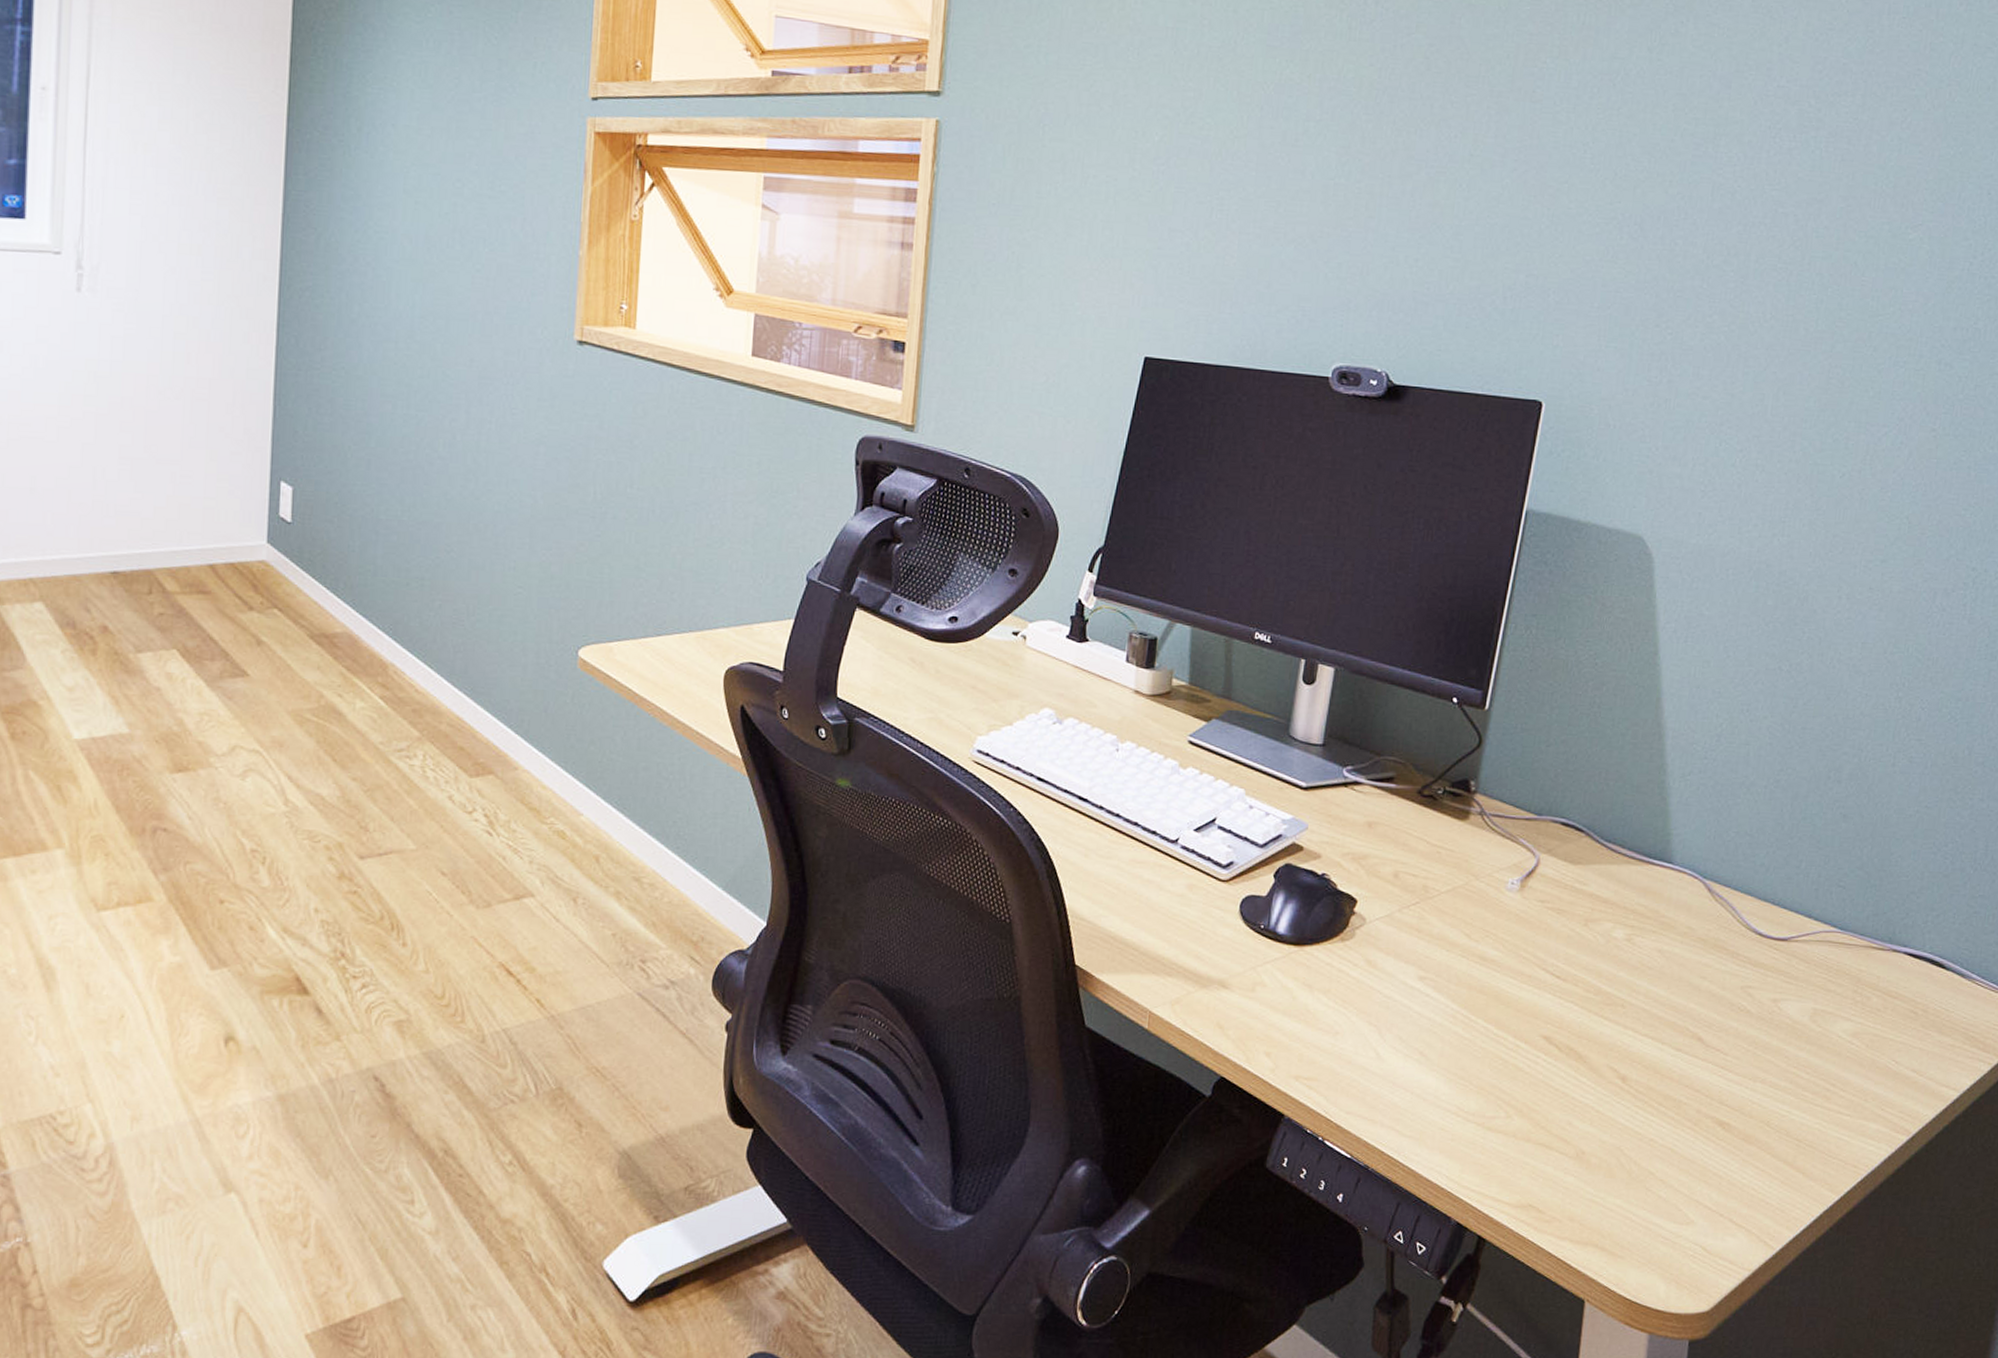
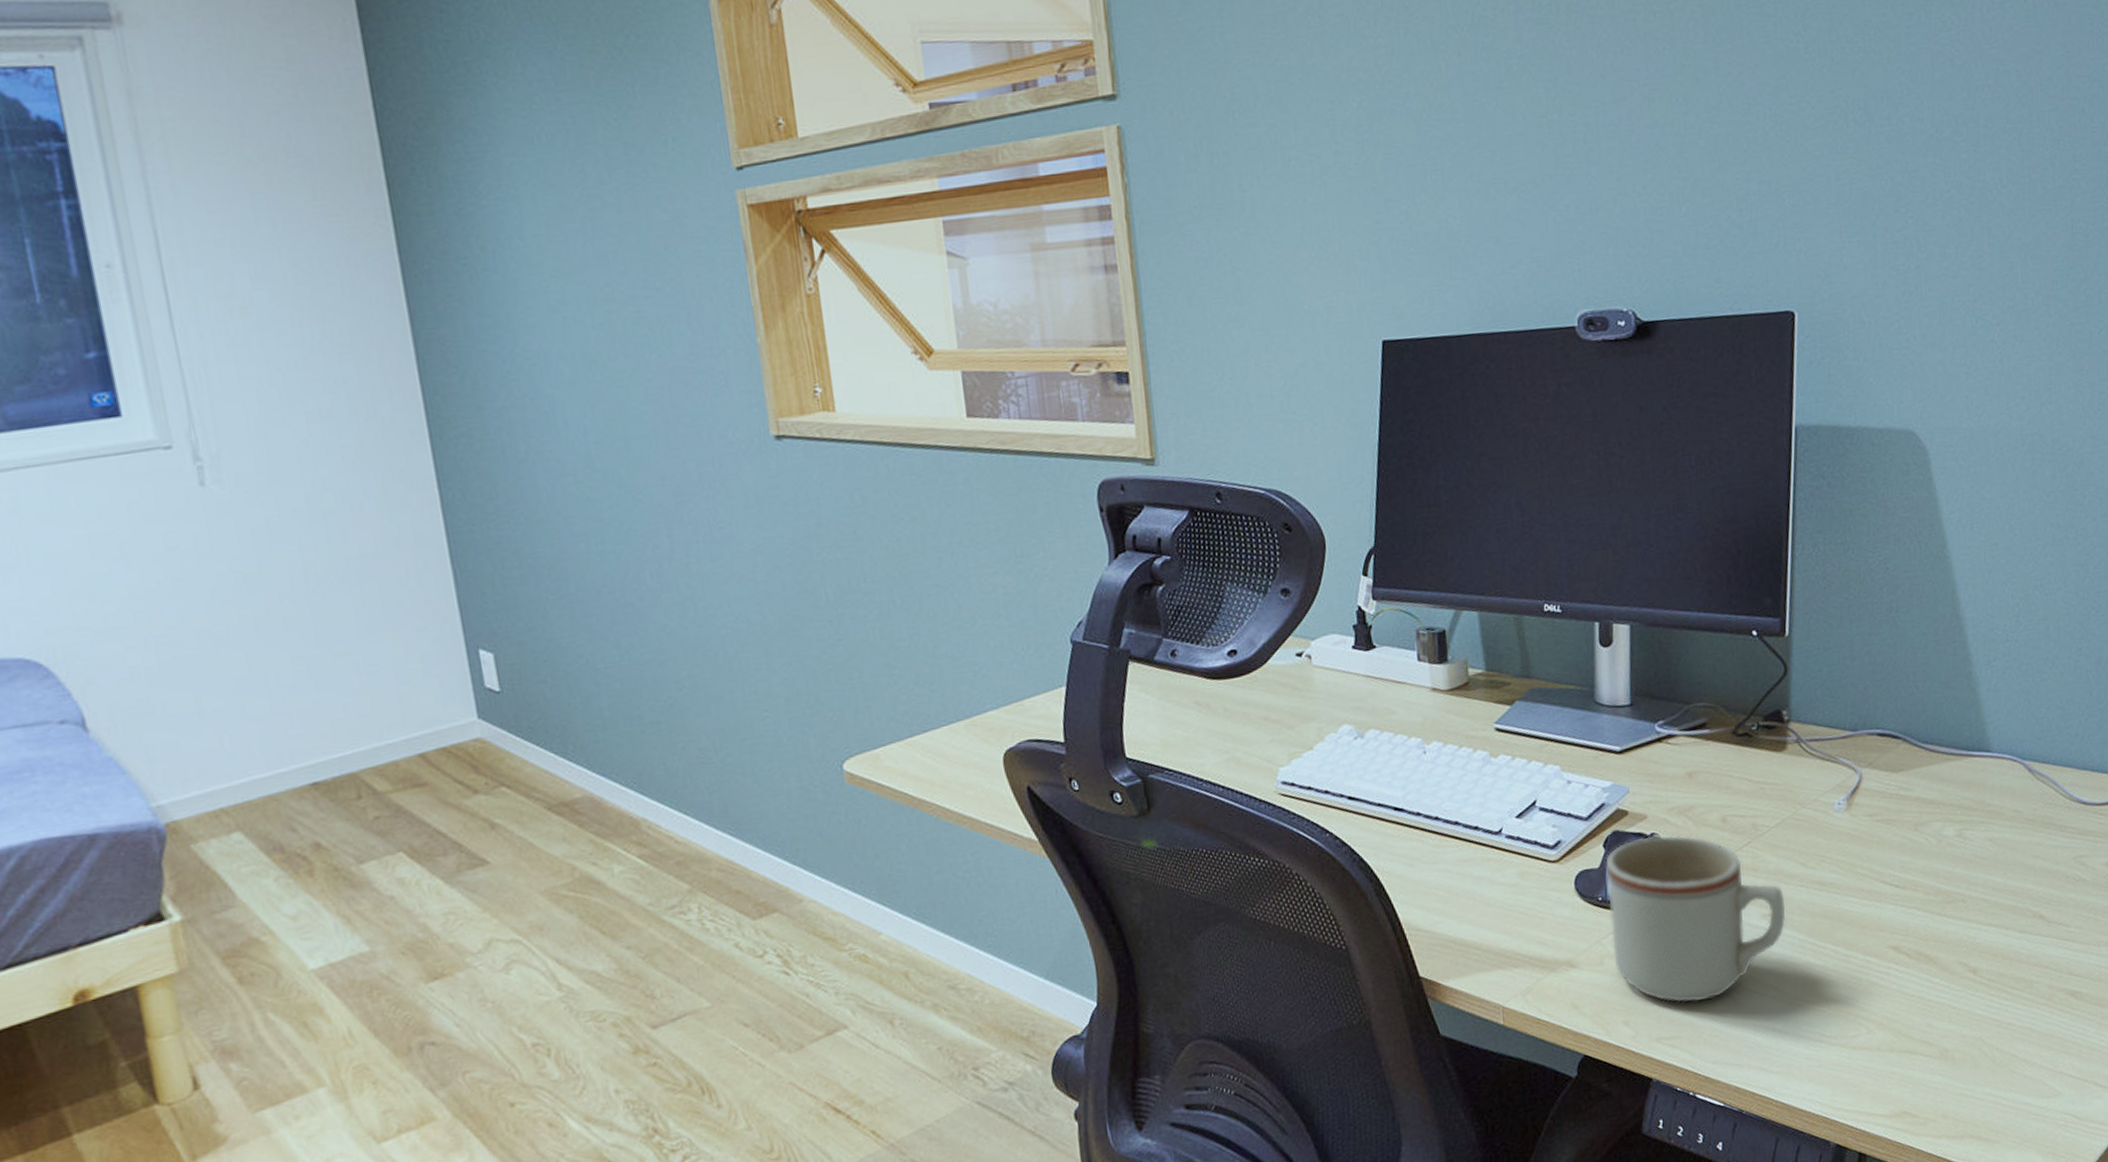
mug: none [1266,875,1445,1049] -> present [1605,835,1786,1003]

